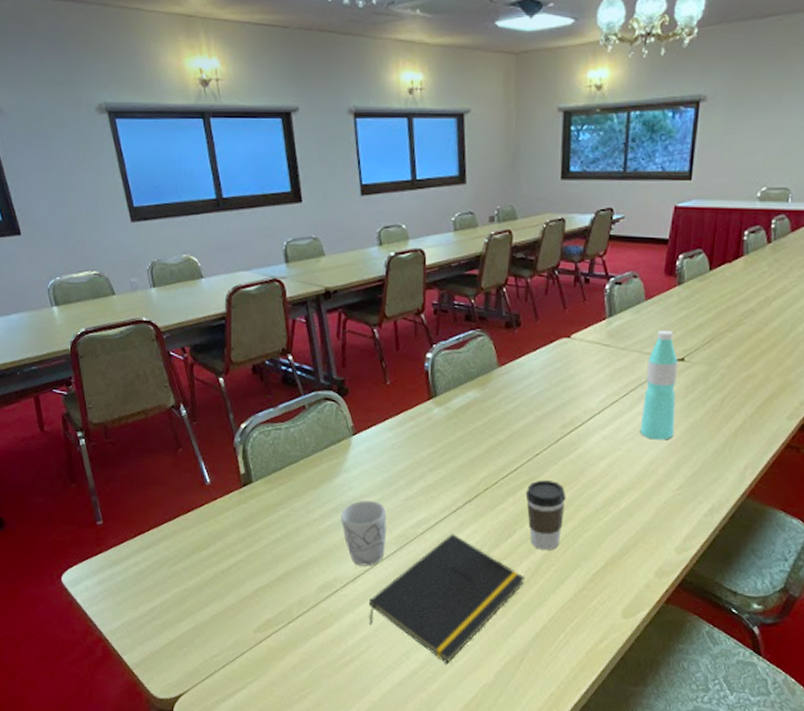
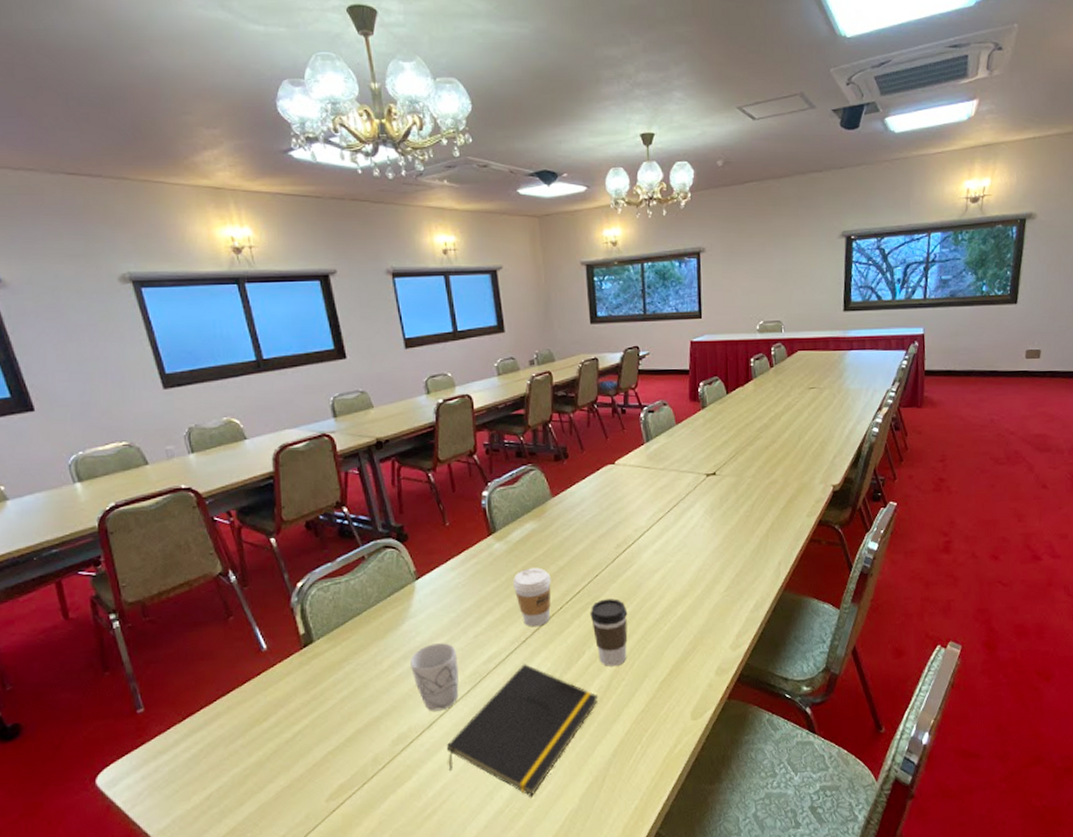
coffee cup: none [449,437,489,499] -> present [513,567,551,627]
water bottle: present [639,330,678,440] -> none [685,449,716,549]

